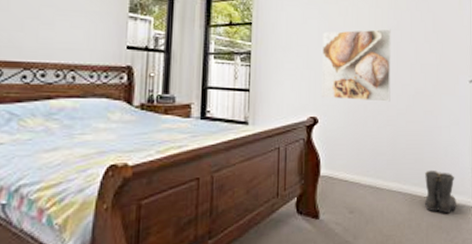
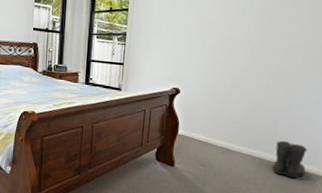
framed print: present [322,29,391,102] -> none [185,13,260,79]

